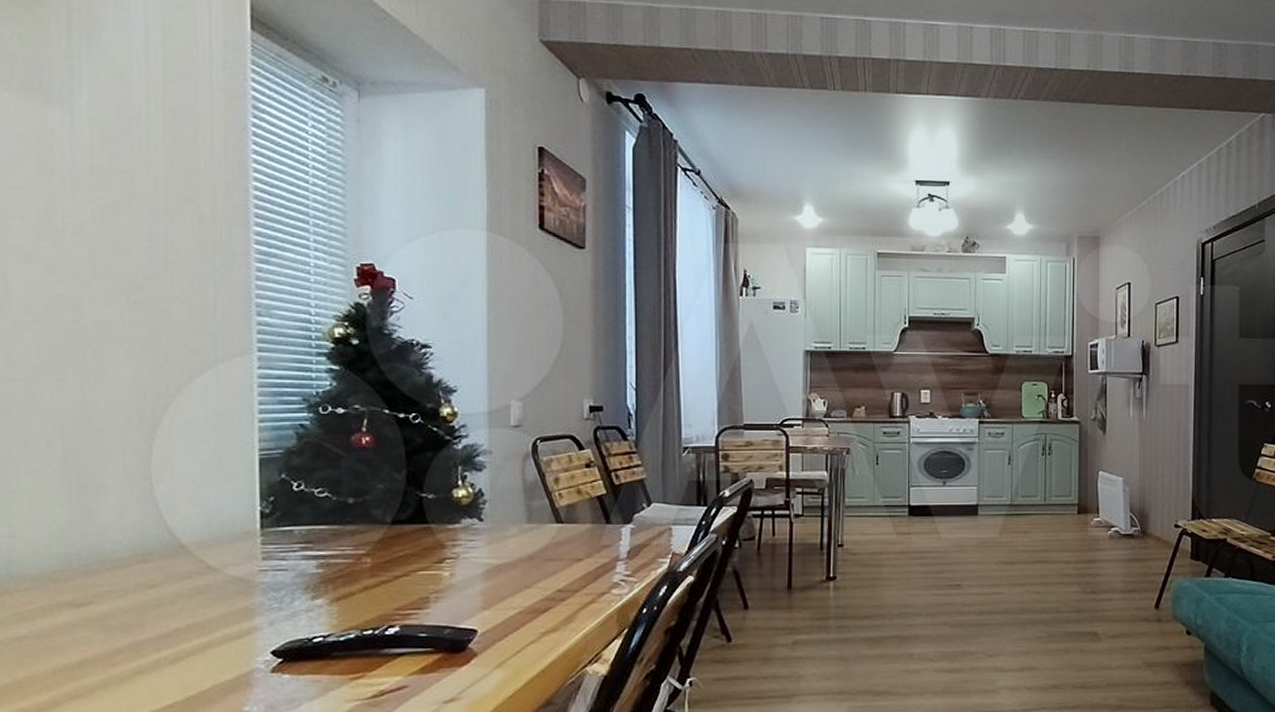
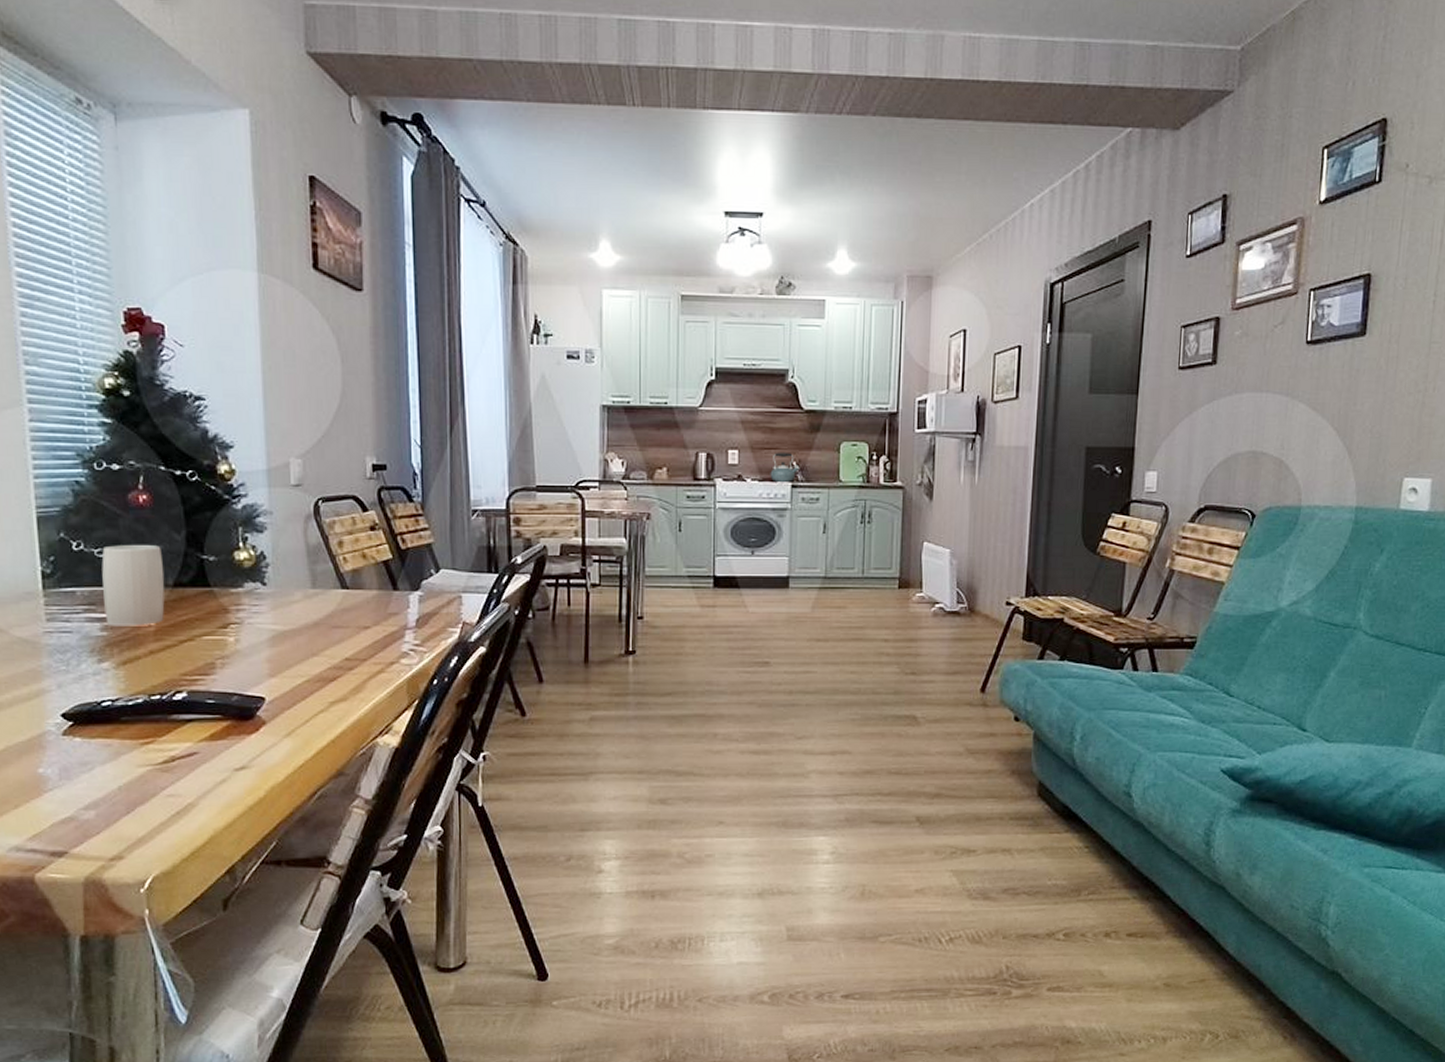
cup: none [321,485,383,564] -> present [101,545,165,626]

